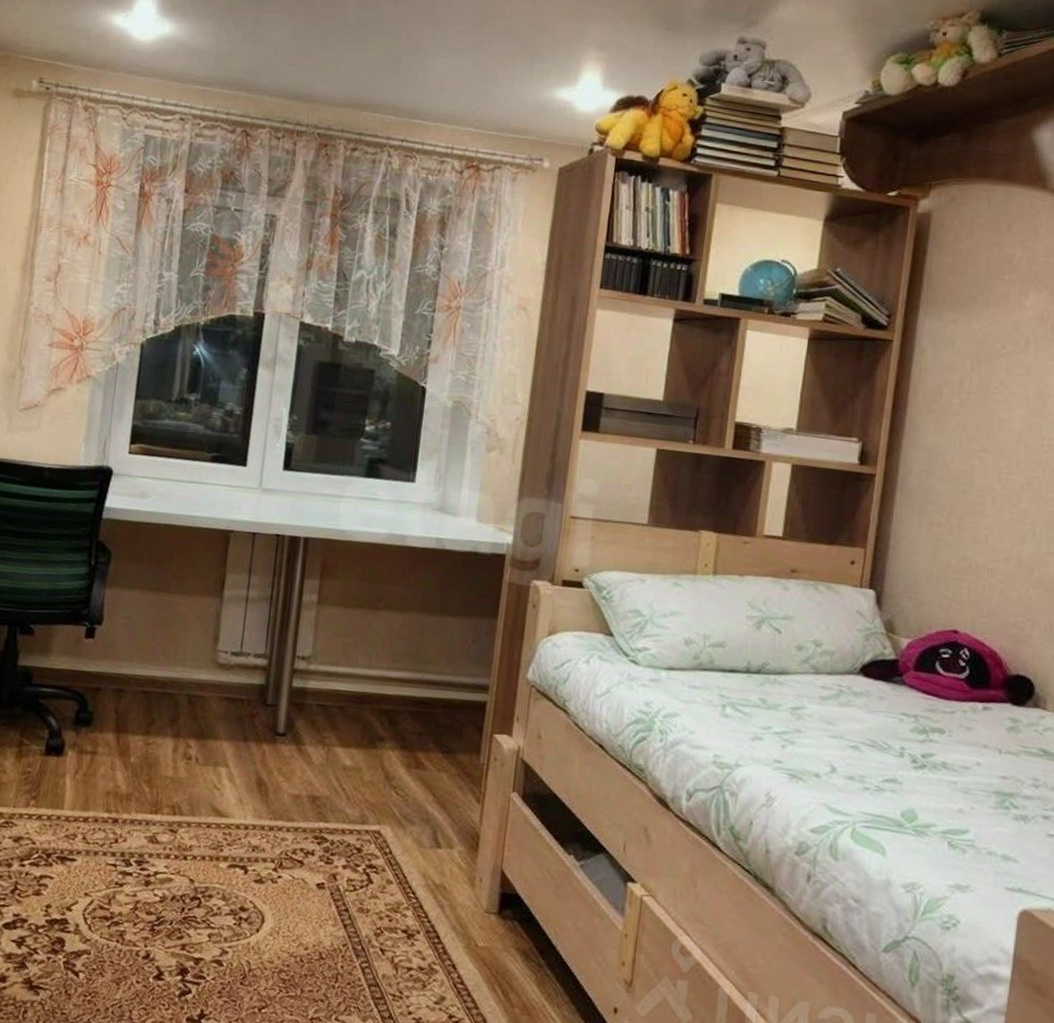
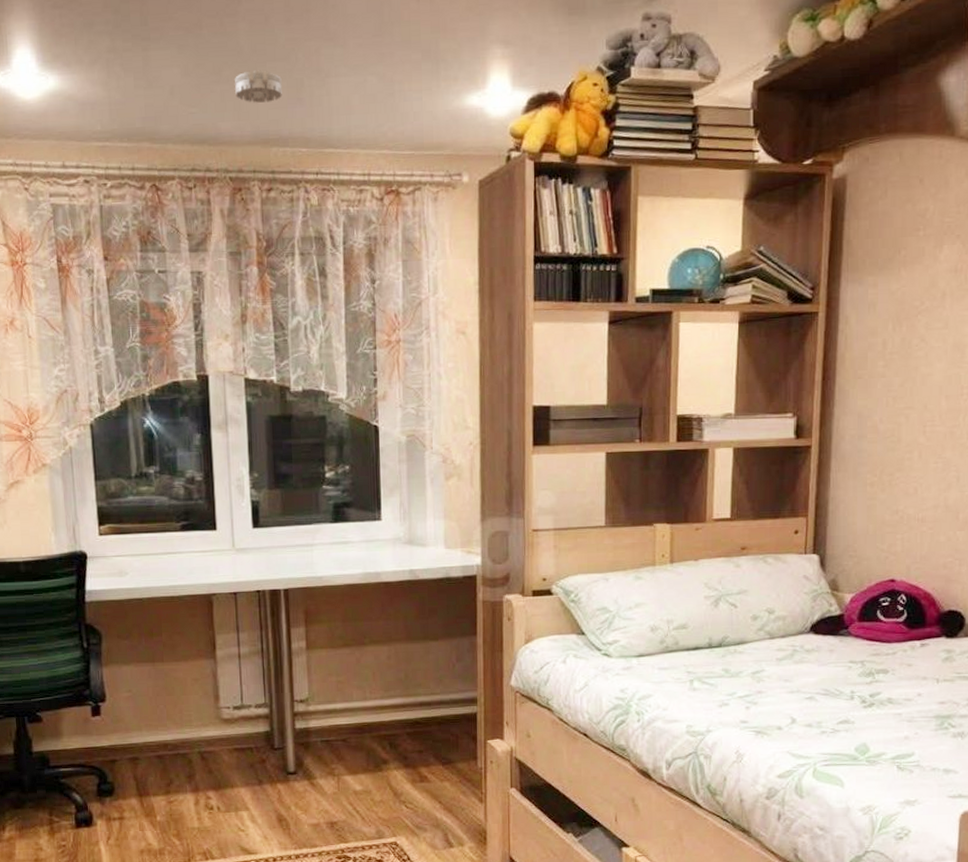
smoke detector: none [336,41,382,71] -> present [235,70,282,103]

